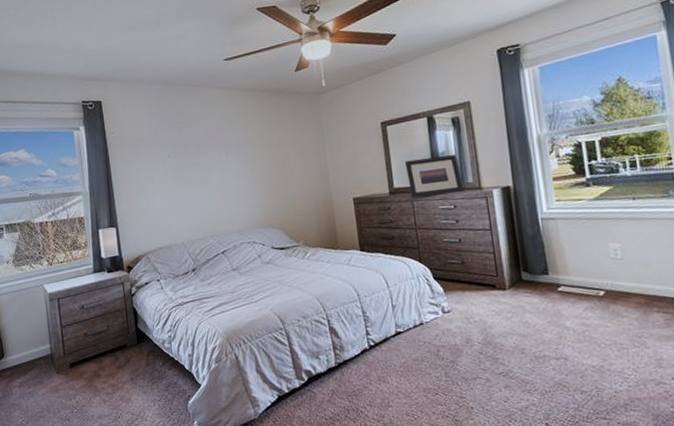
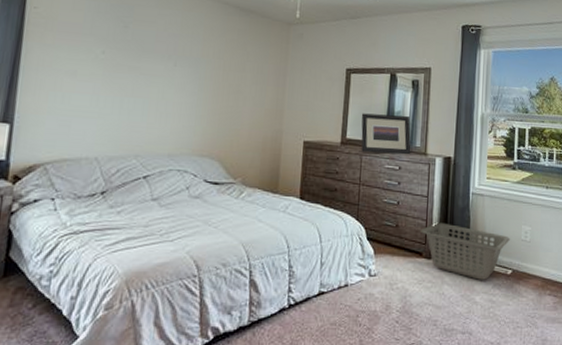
laundry basket: none [489,252,597,305] -> present [420,222,510,280]

